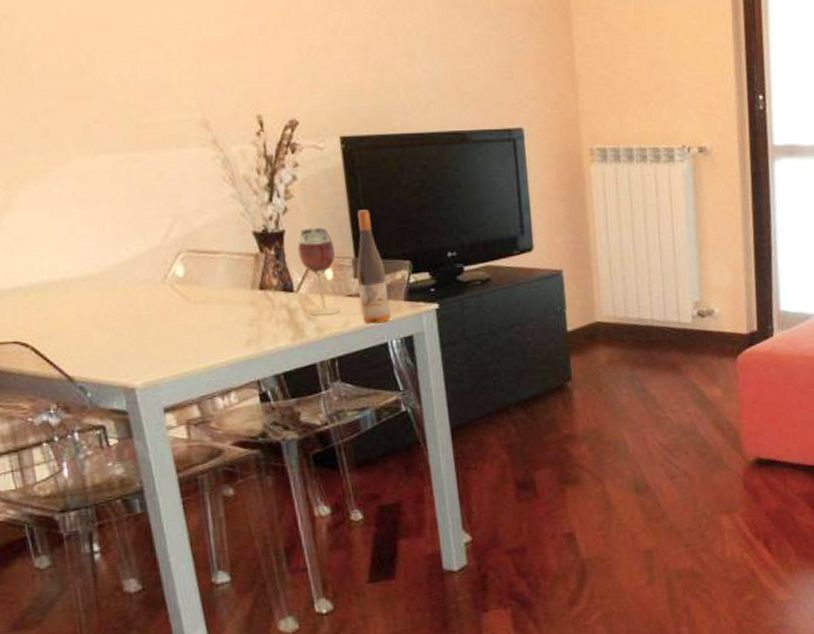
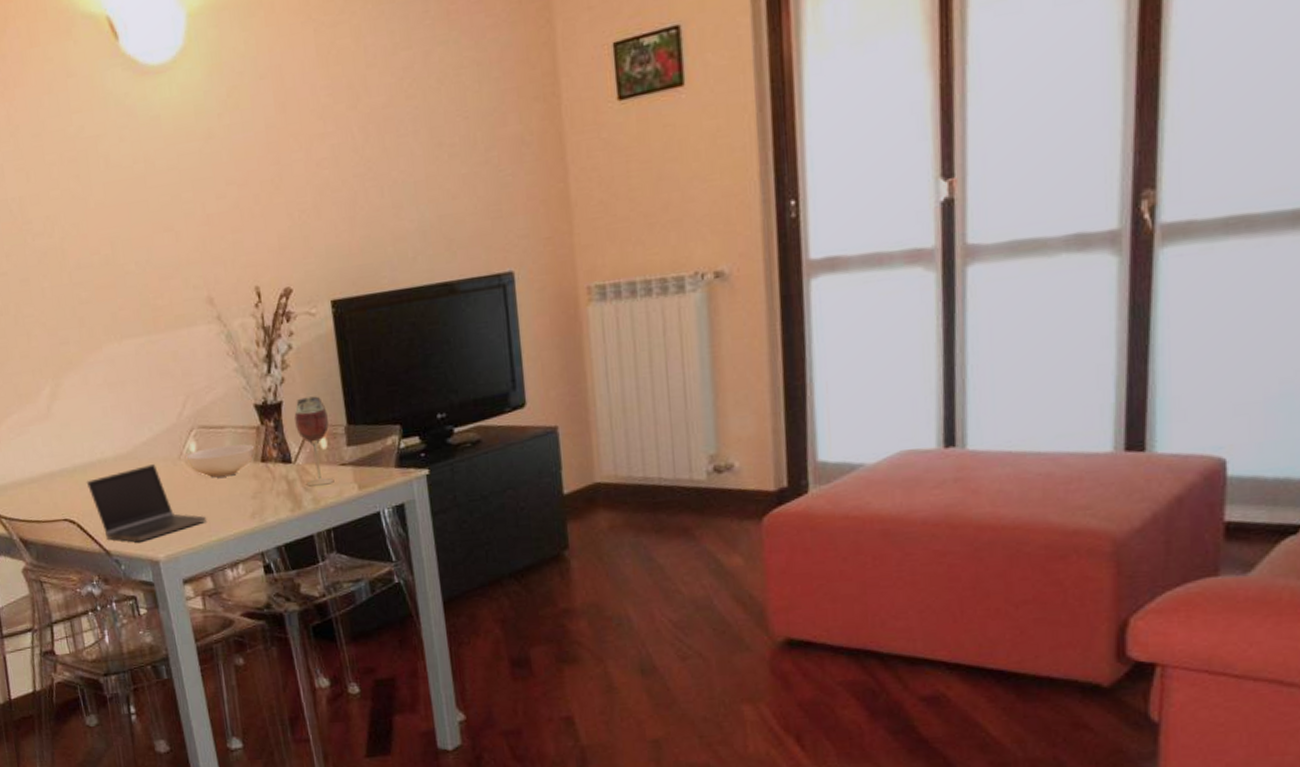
laptop computer: none [44,285,195,368] -> present [86,463,207,542]
bowl: none [171,270,253,304] -> present [186,444,255,478]
wine bottle: present [356,210,391,324] -> none [348,374,382,493]

